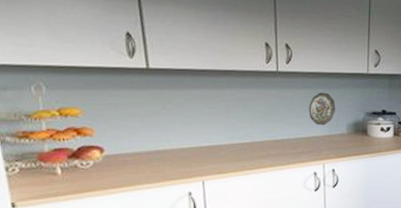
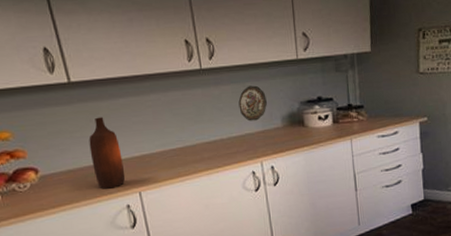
bottle: none [159,104,191,175] -> present [89,117,126,189]

